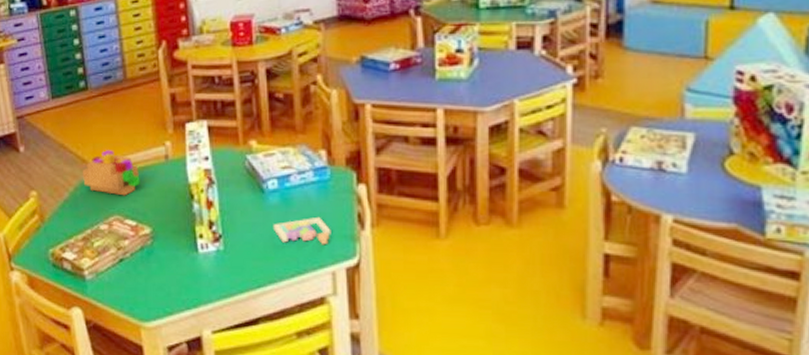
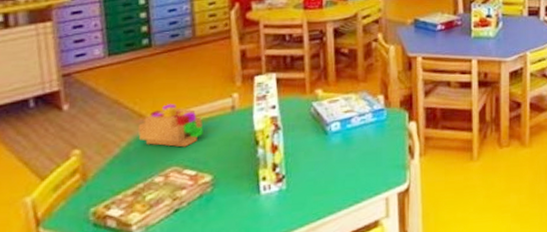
puzzle: present [273,216,331,245] -> none [334,151,386,177]

